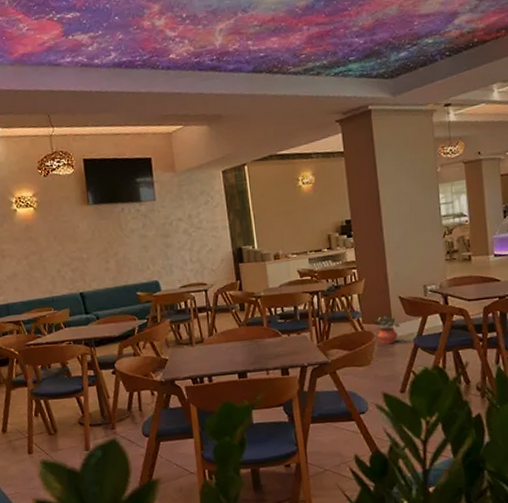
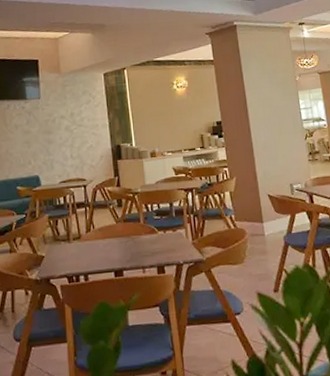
potted plant: present [375,316,400,345] -> none [246,213,270,243]

